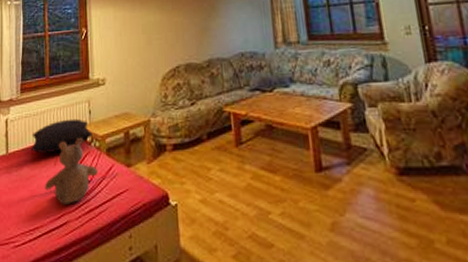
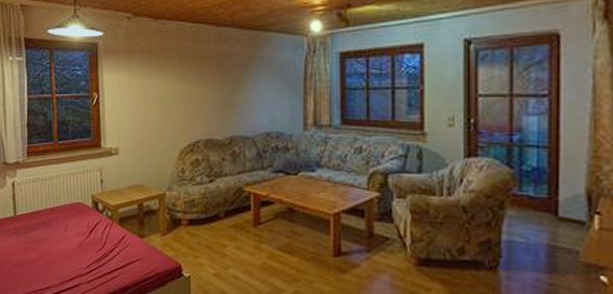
pillow: present [31,118,93,154] -> none [39,186,105,219]
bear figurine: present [44,137,99,206] -> none [54,205,111,270]

